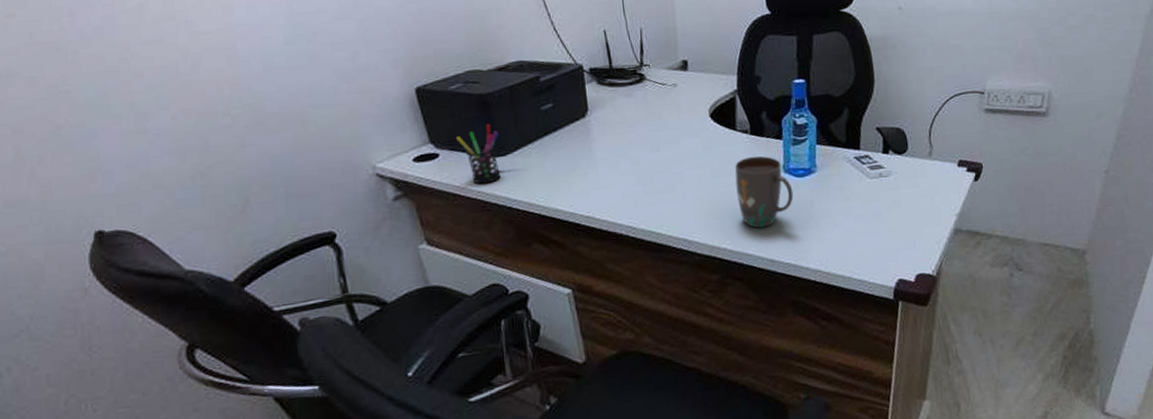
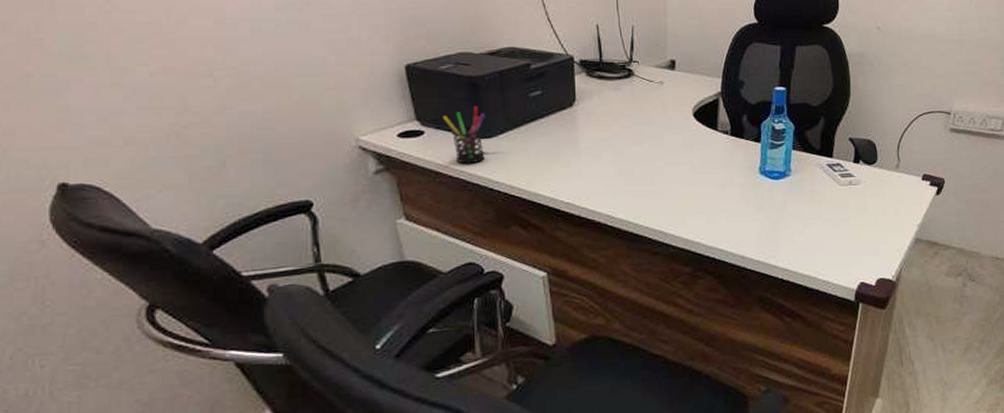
mug: present [735,155,794,228] -> none [713,156,768,225]

